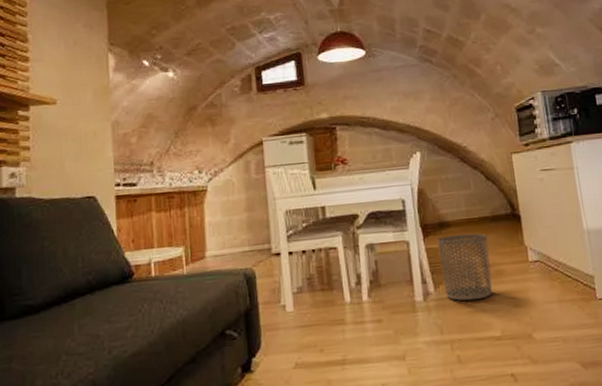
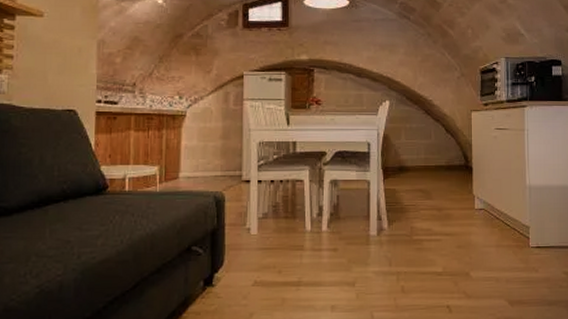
waste bin: present [437,233,493,301] -> none [396,179,441,239]

